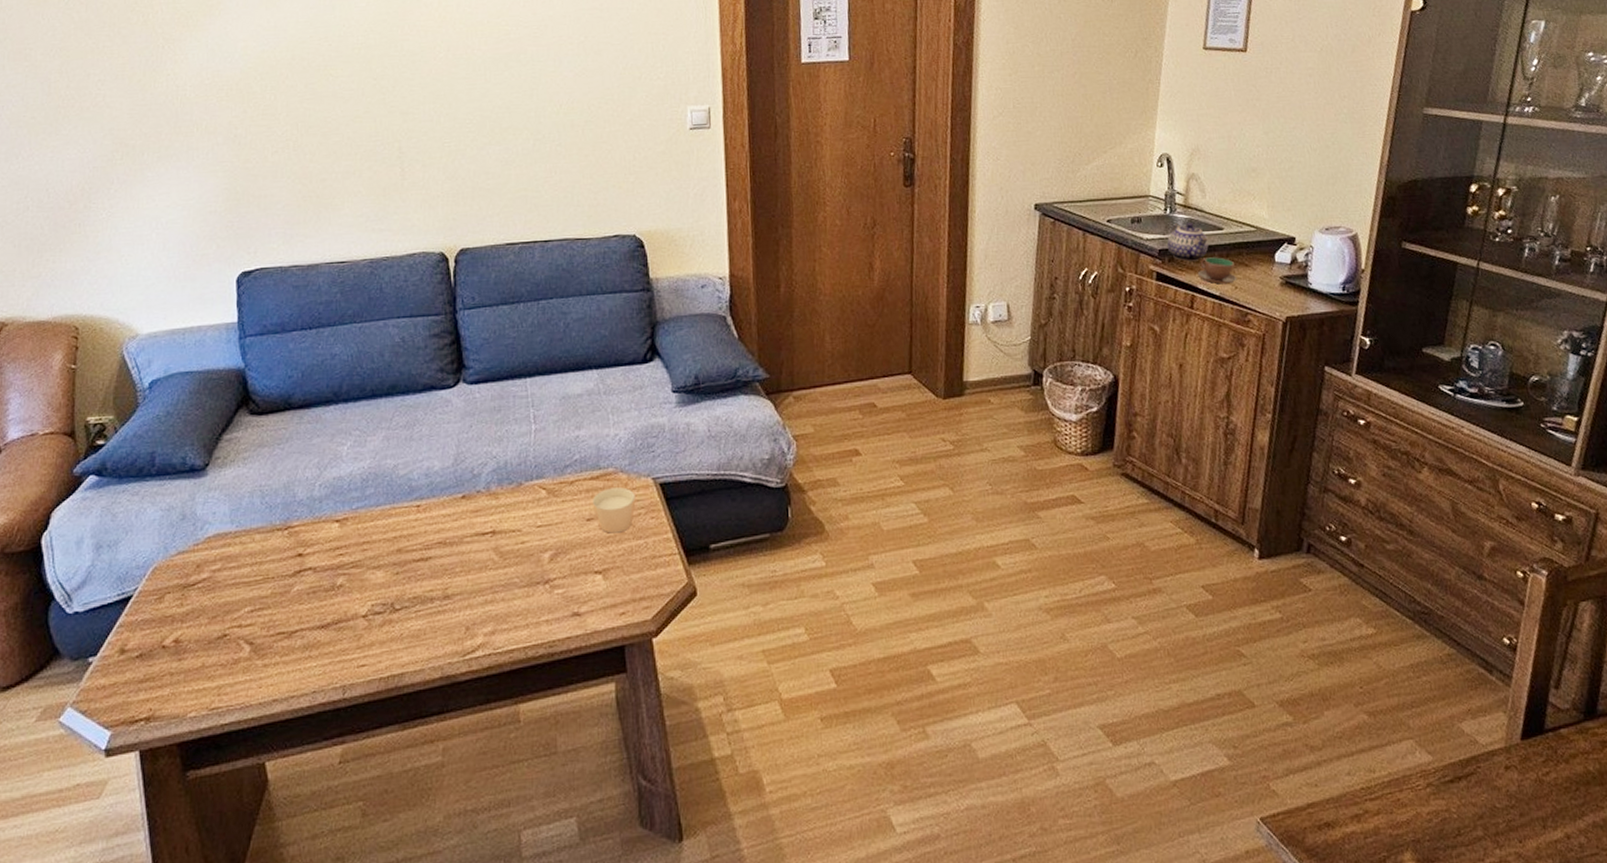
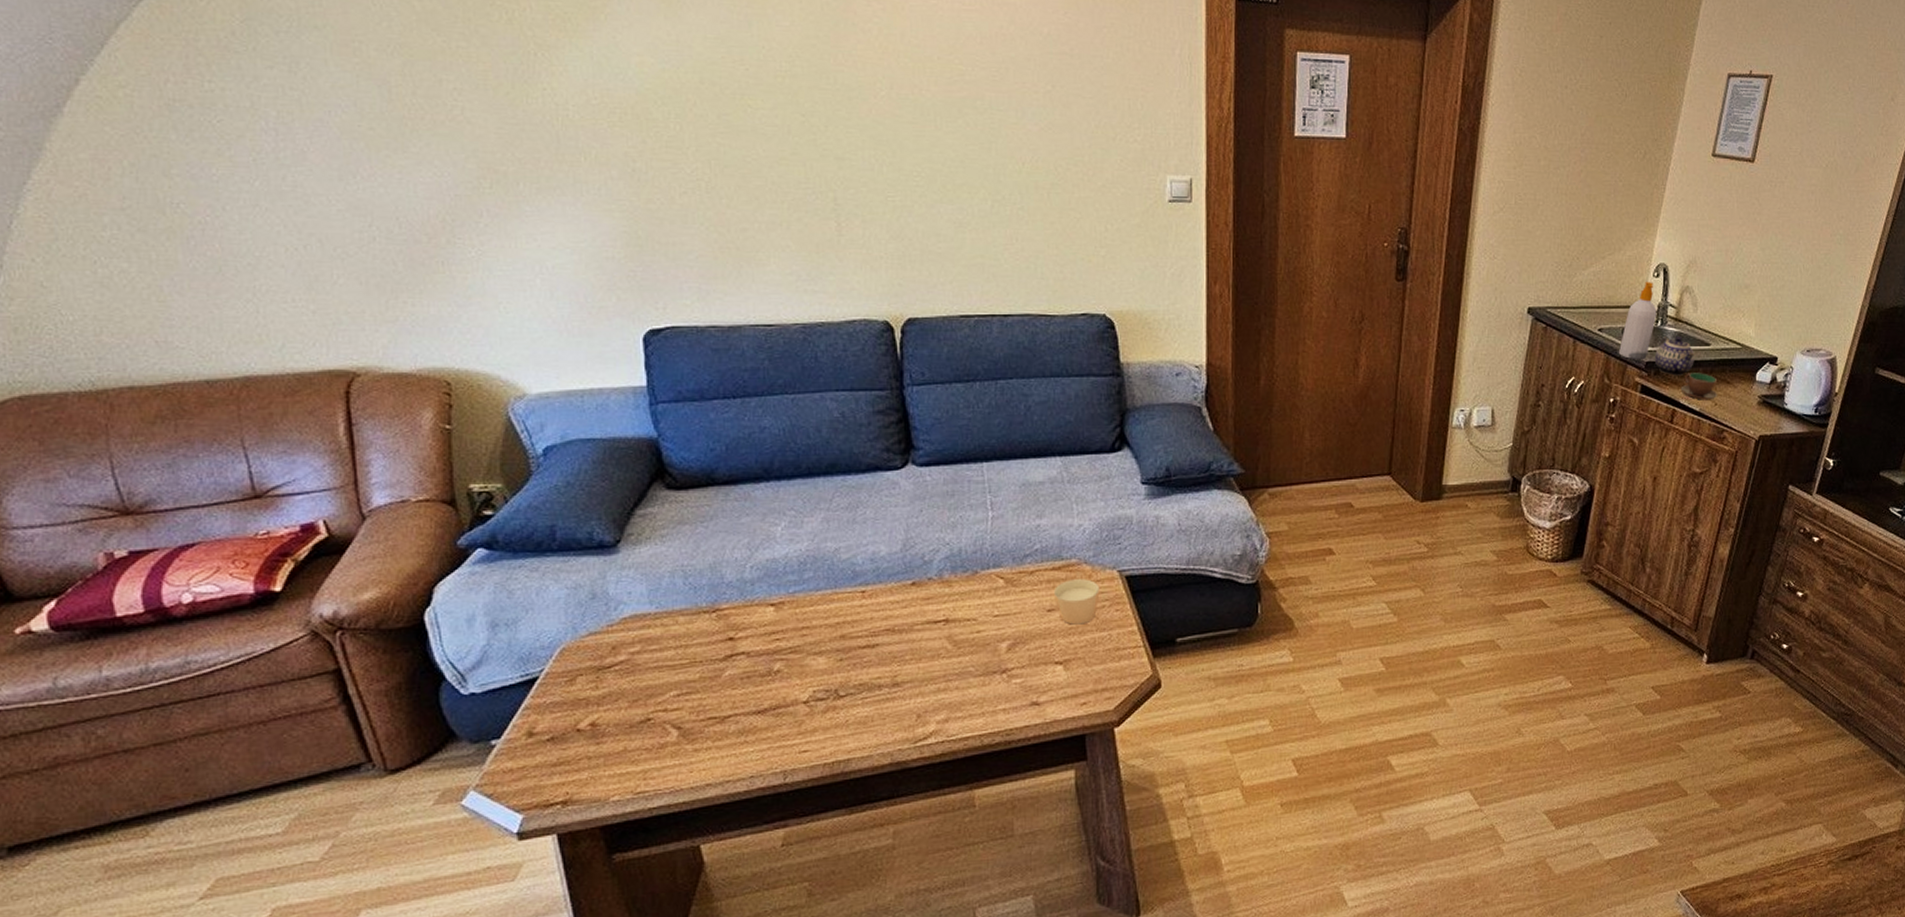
soap bottle: none [1129,171,1165,249] -> present [1618,281,1657,360]

